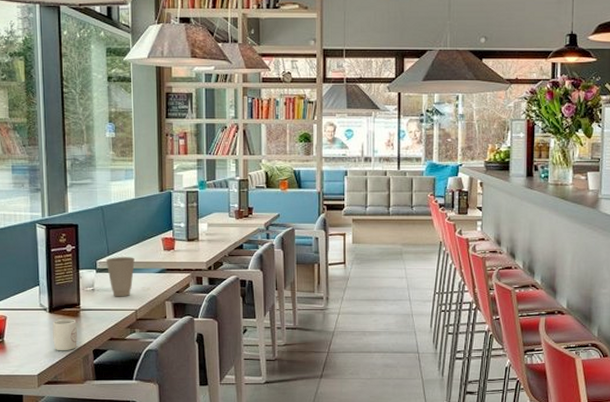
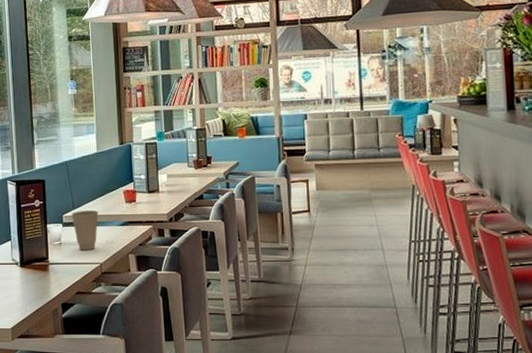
mug: present [52,319,77,351] -> none [24,273,47,305]

